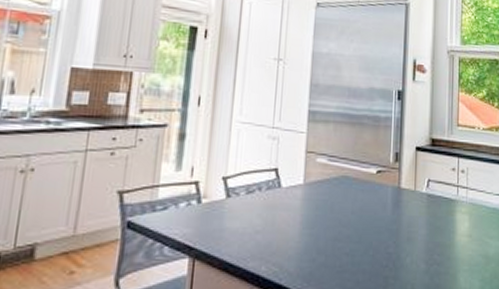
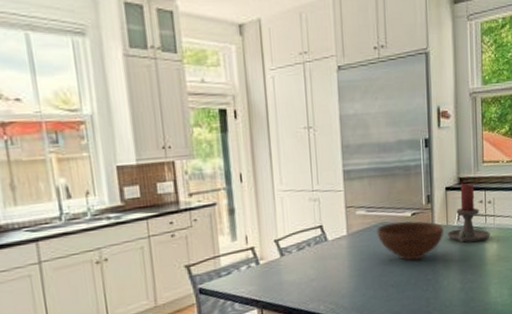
bowl: none [336,177,411,227] -> present [376,221,444,261]
candle holder: none [414,145,462,216] -> present [447,182,490,243]

